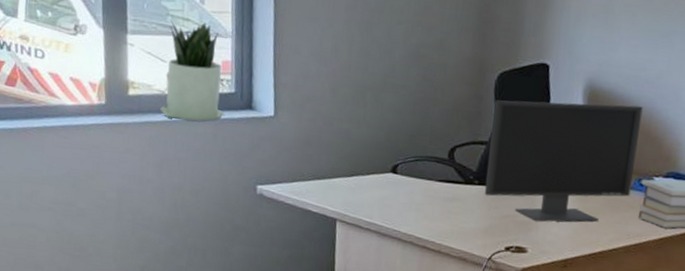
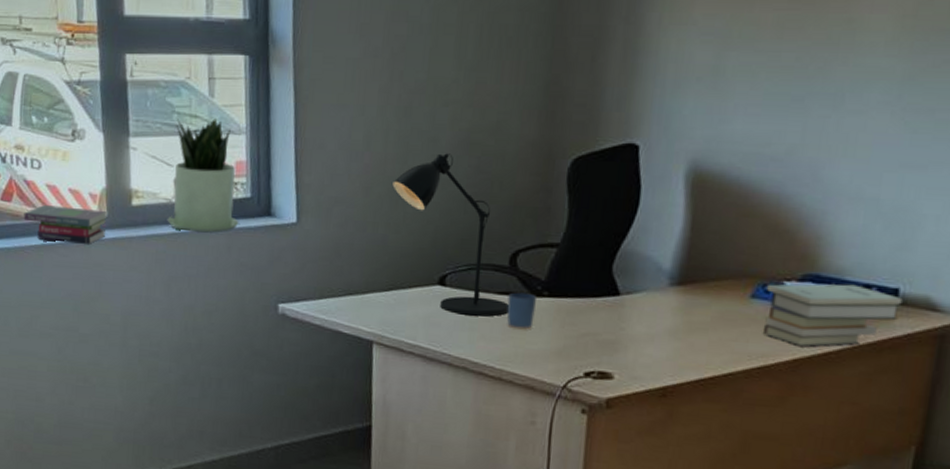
books: none [27,91,106,129] -> present [23,205,108,246]
desk lamp: none [355,63,448,200] -> present [392,153,510,317]
mug: none [445,180,470,212] -> present [507,292,538,330]
computer monitor: present [484,100,643,223] -> none [556,191,768,342]

